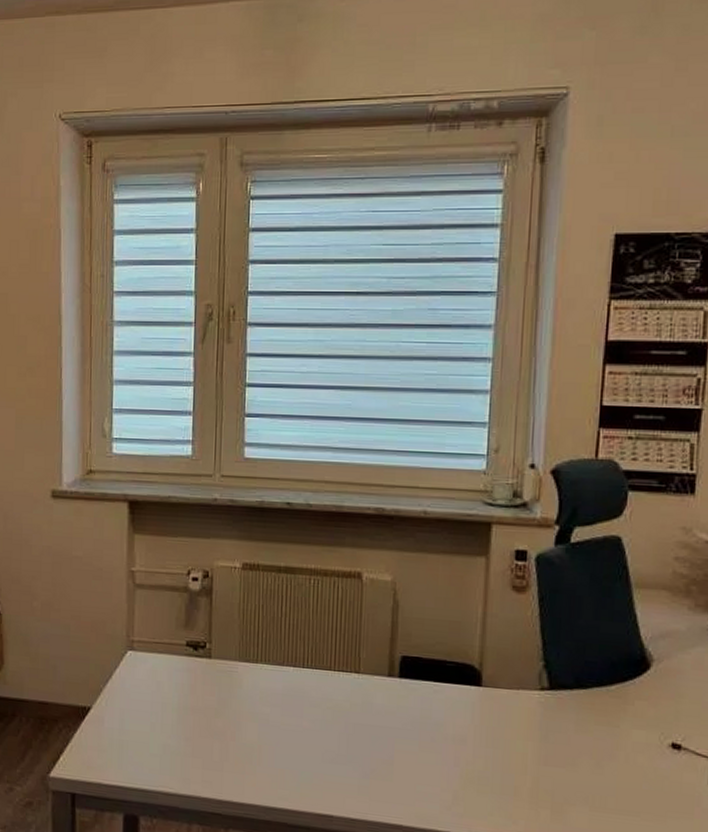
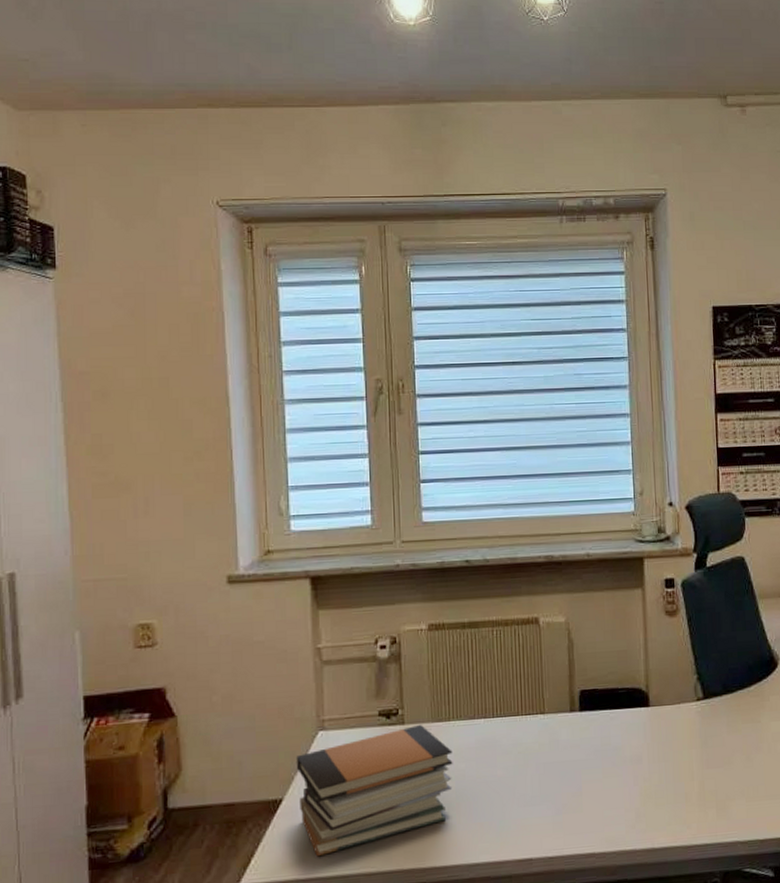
book stack: none [105,661,258,768] -> present [296,724,453,857]

